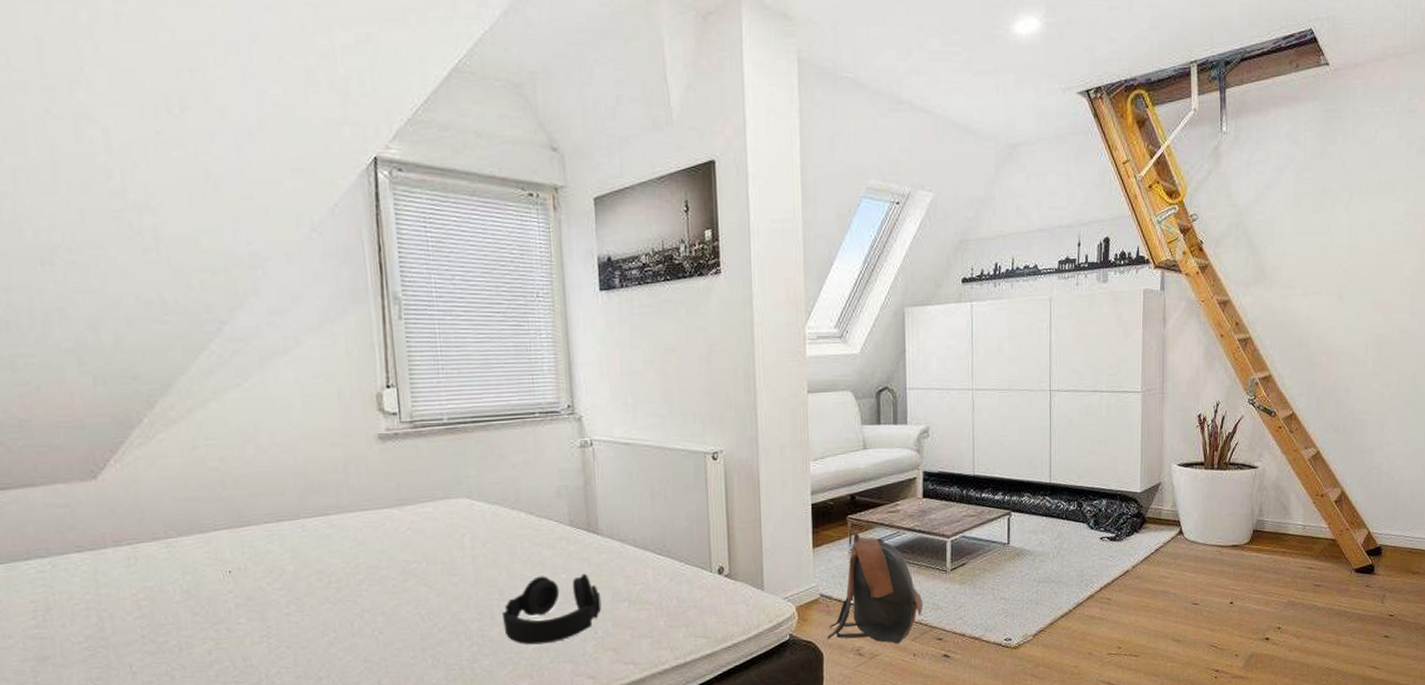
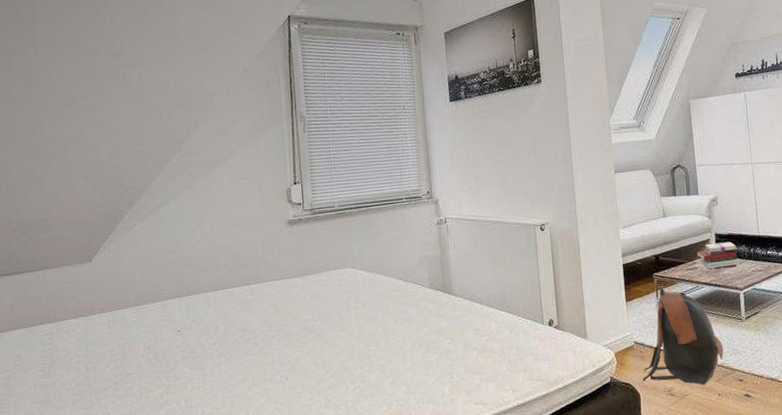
headphones: present [501,573,602,645] -> none [378,327,456,388]
books: none [900,481,949,512] -> present [697,241,740,269]

